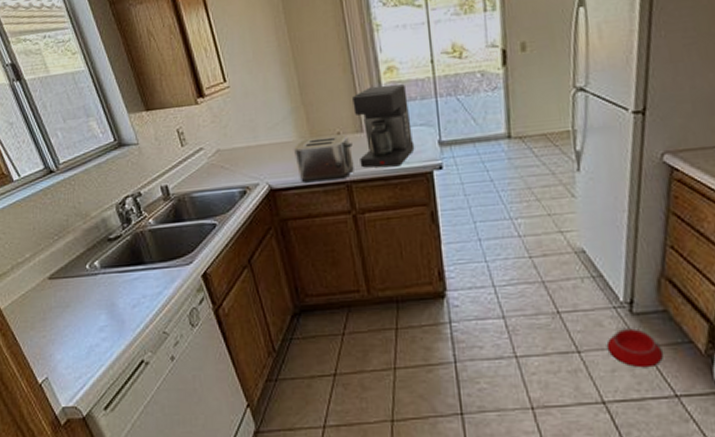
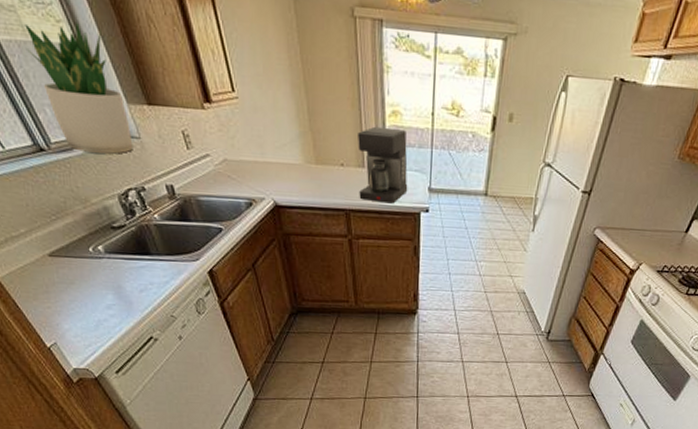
planter: none [45,50,132,168] -> present [24,21,133,155]
toaster: present [293,134,354,183] -> none [299,163,354,207]
pet bowl: present [606,328,663,368] -> none [526,349,561,377]

